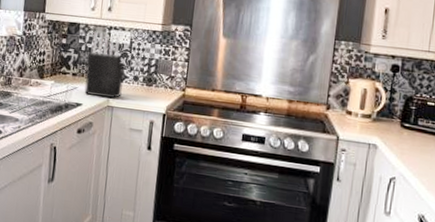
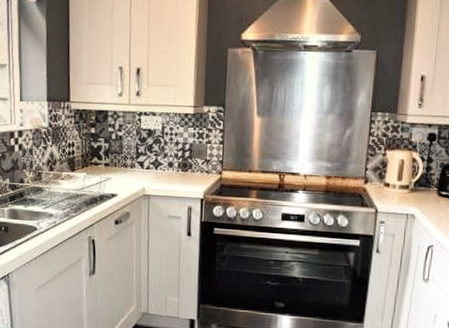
knife block: present [84,31,124,99] -> none [118,118,158,187]

